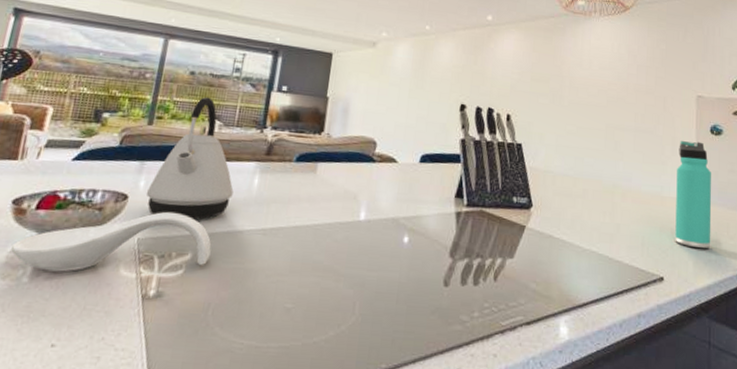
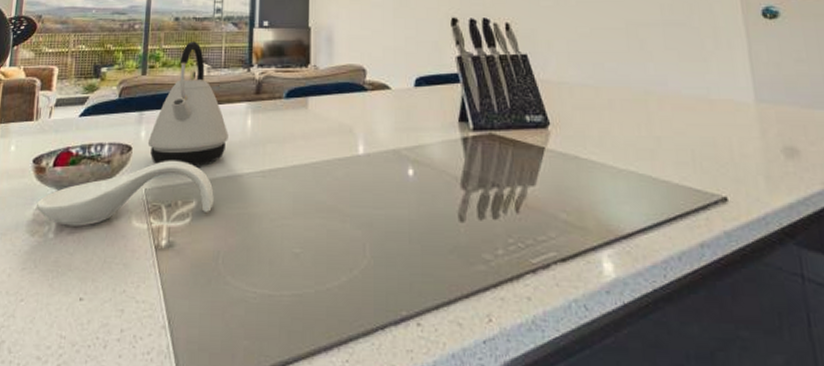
thermos bottle: present [675,141,712,249] -> none [723,29,786,160]

